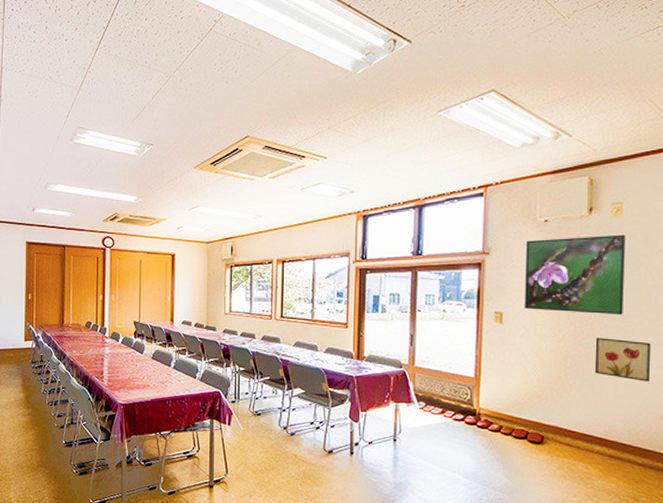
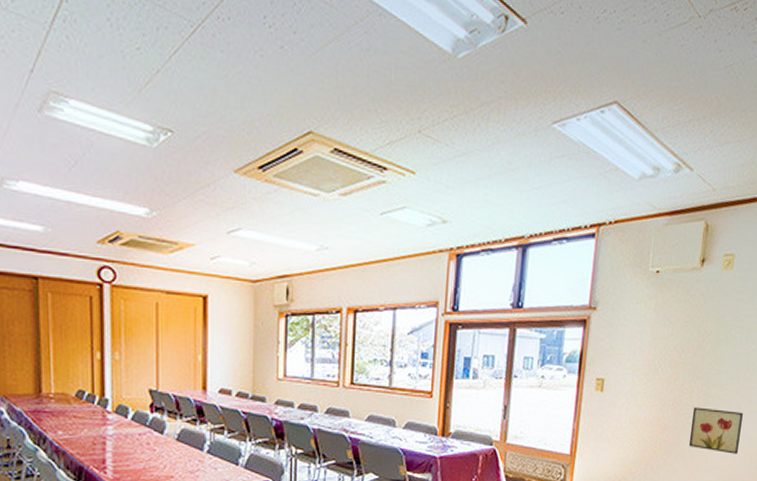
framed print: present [525,234,625,315] -> none [627,291,733,383]

